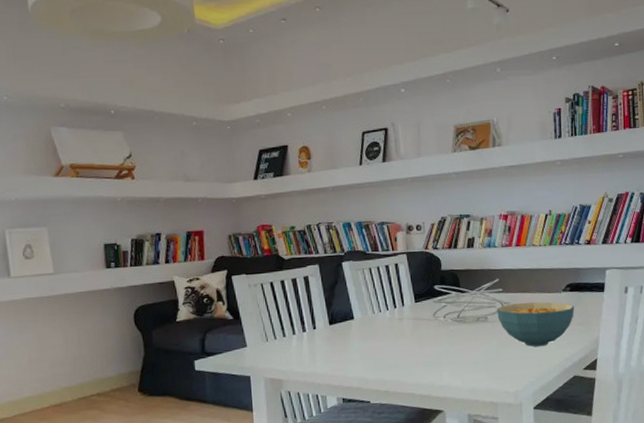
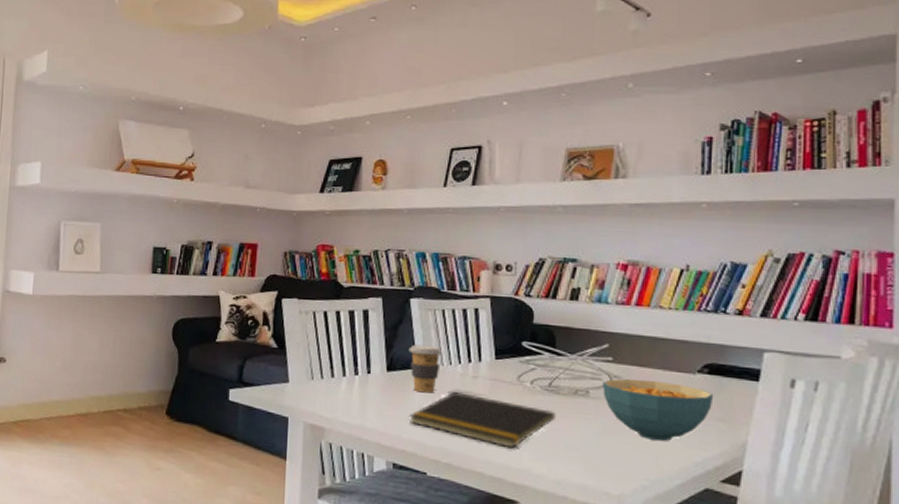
coffee cup: none [345,298,373,338] -> present [408,344,443,393]
notepad: none [351,332,466,371] -> present [408,391,557,449]

